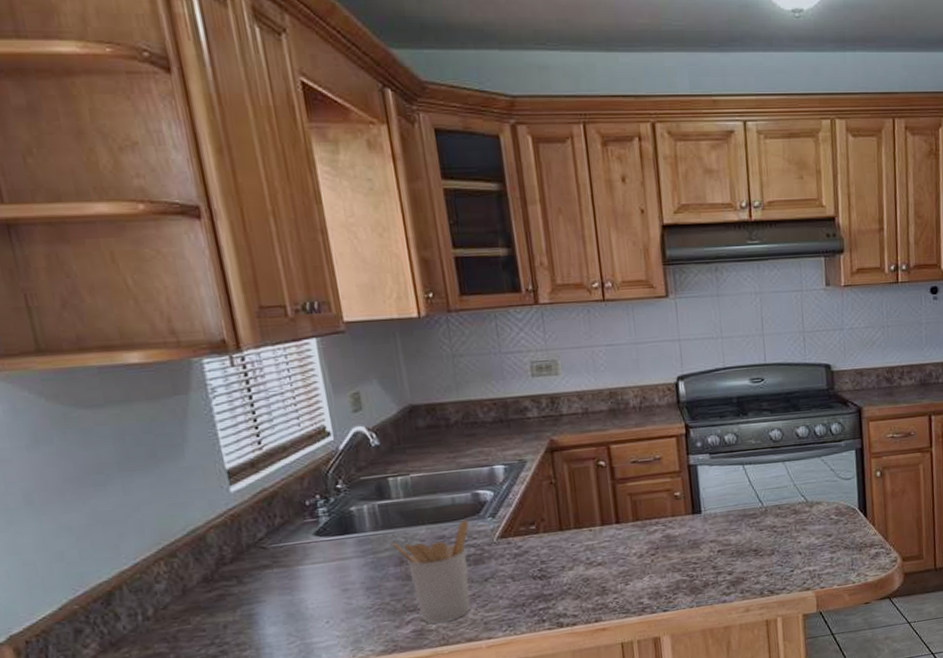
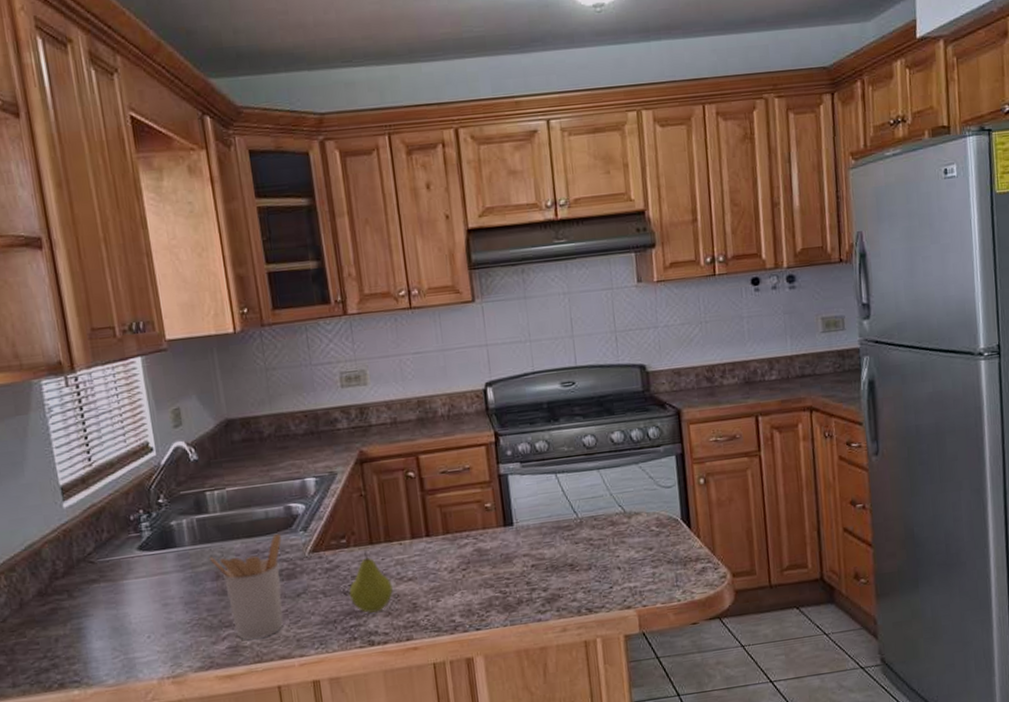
fruit: none [537,536,583,597] -> present [348,550,394,613]

